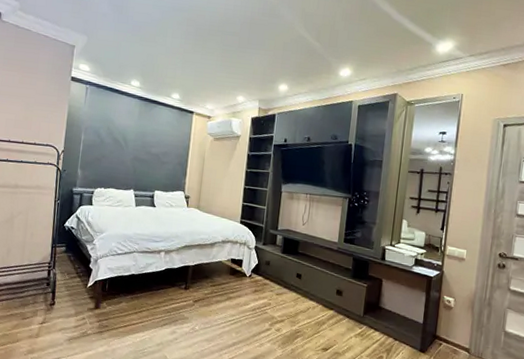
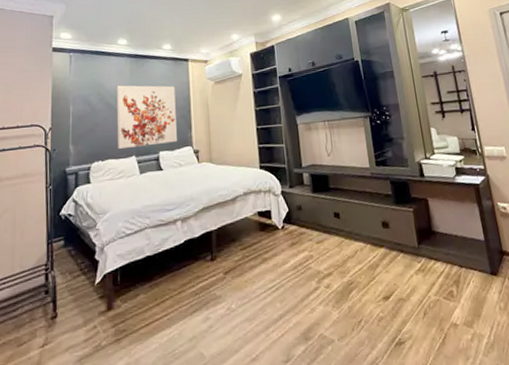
wall art: none [119,124,177,186] -> present [116,85,178,149]

